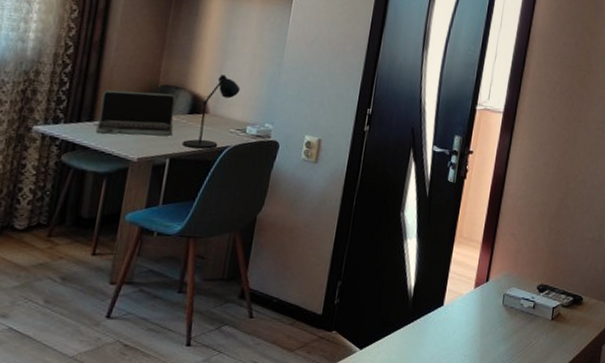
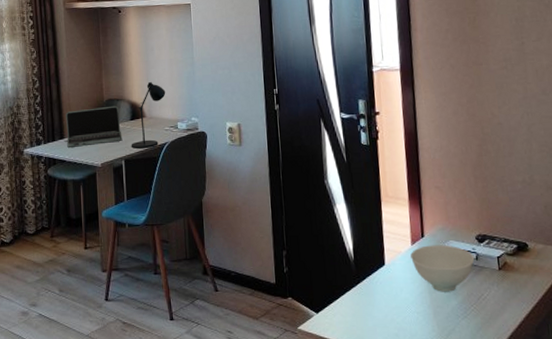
bowl: none [470,290,532,338] -> present [410,245,475,292]

